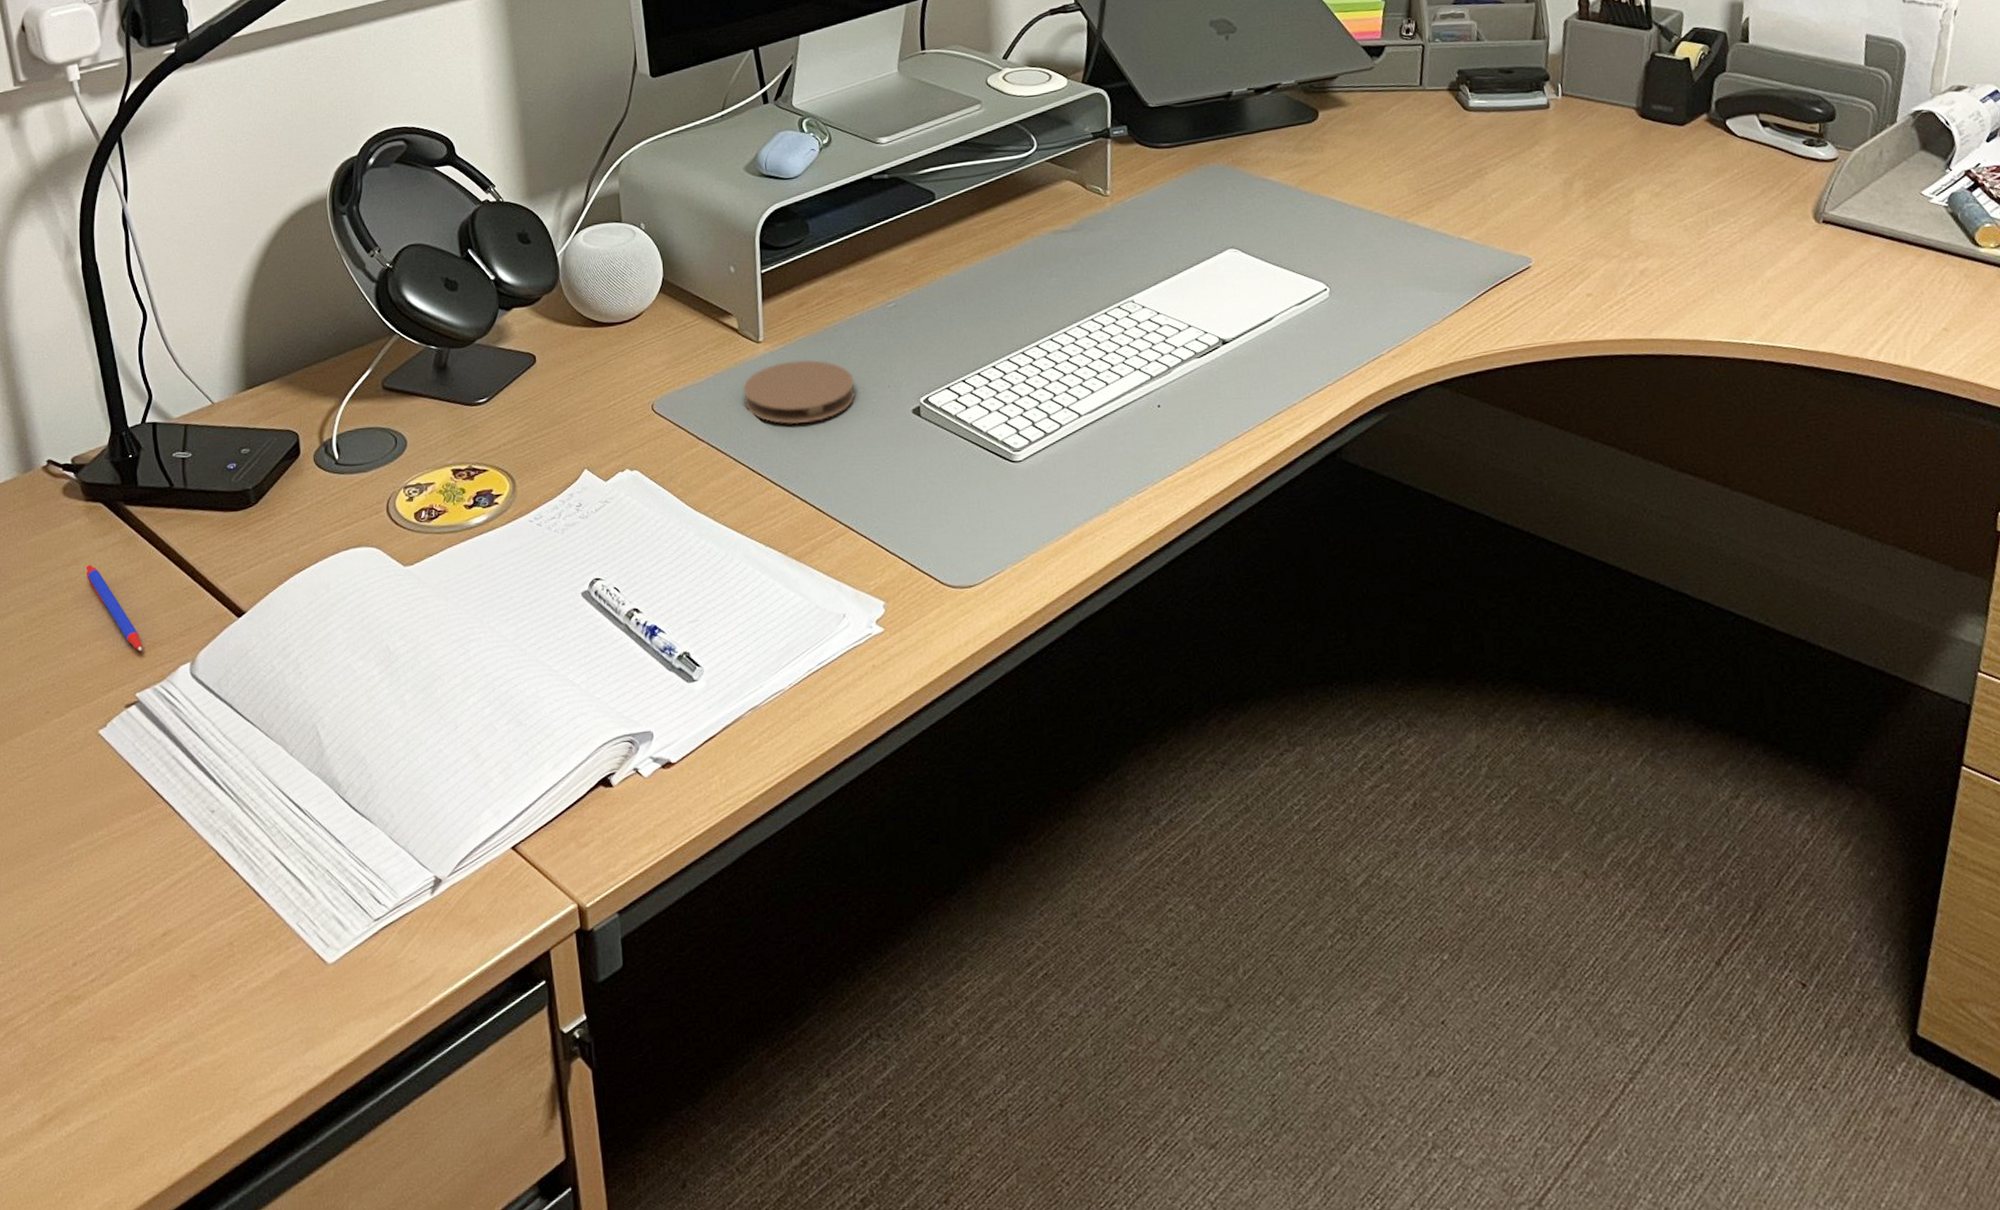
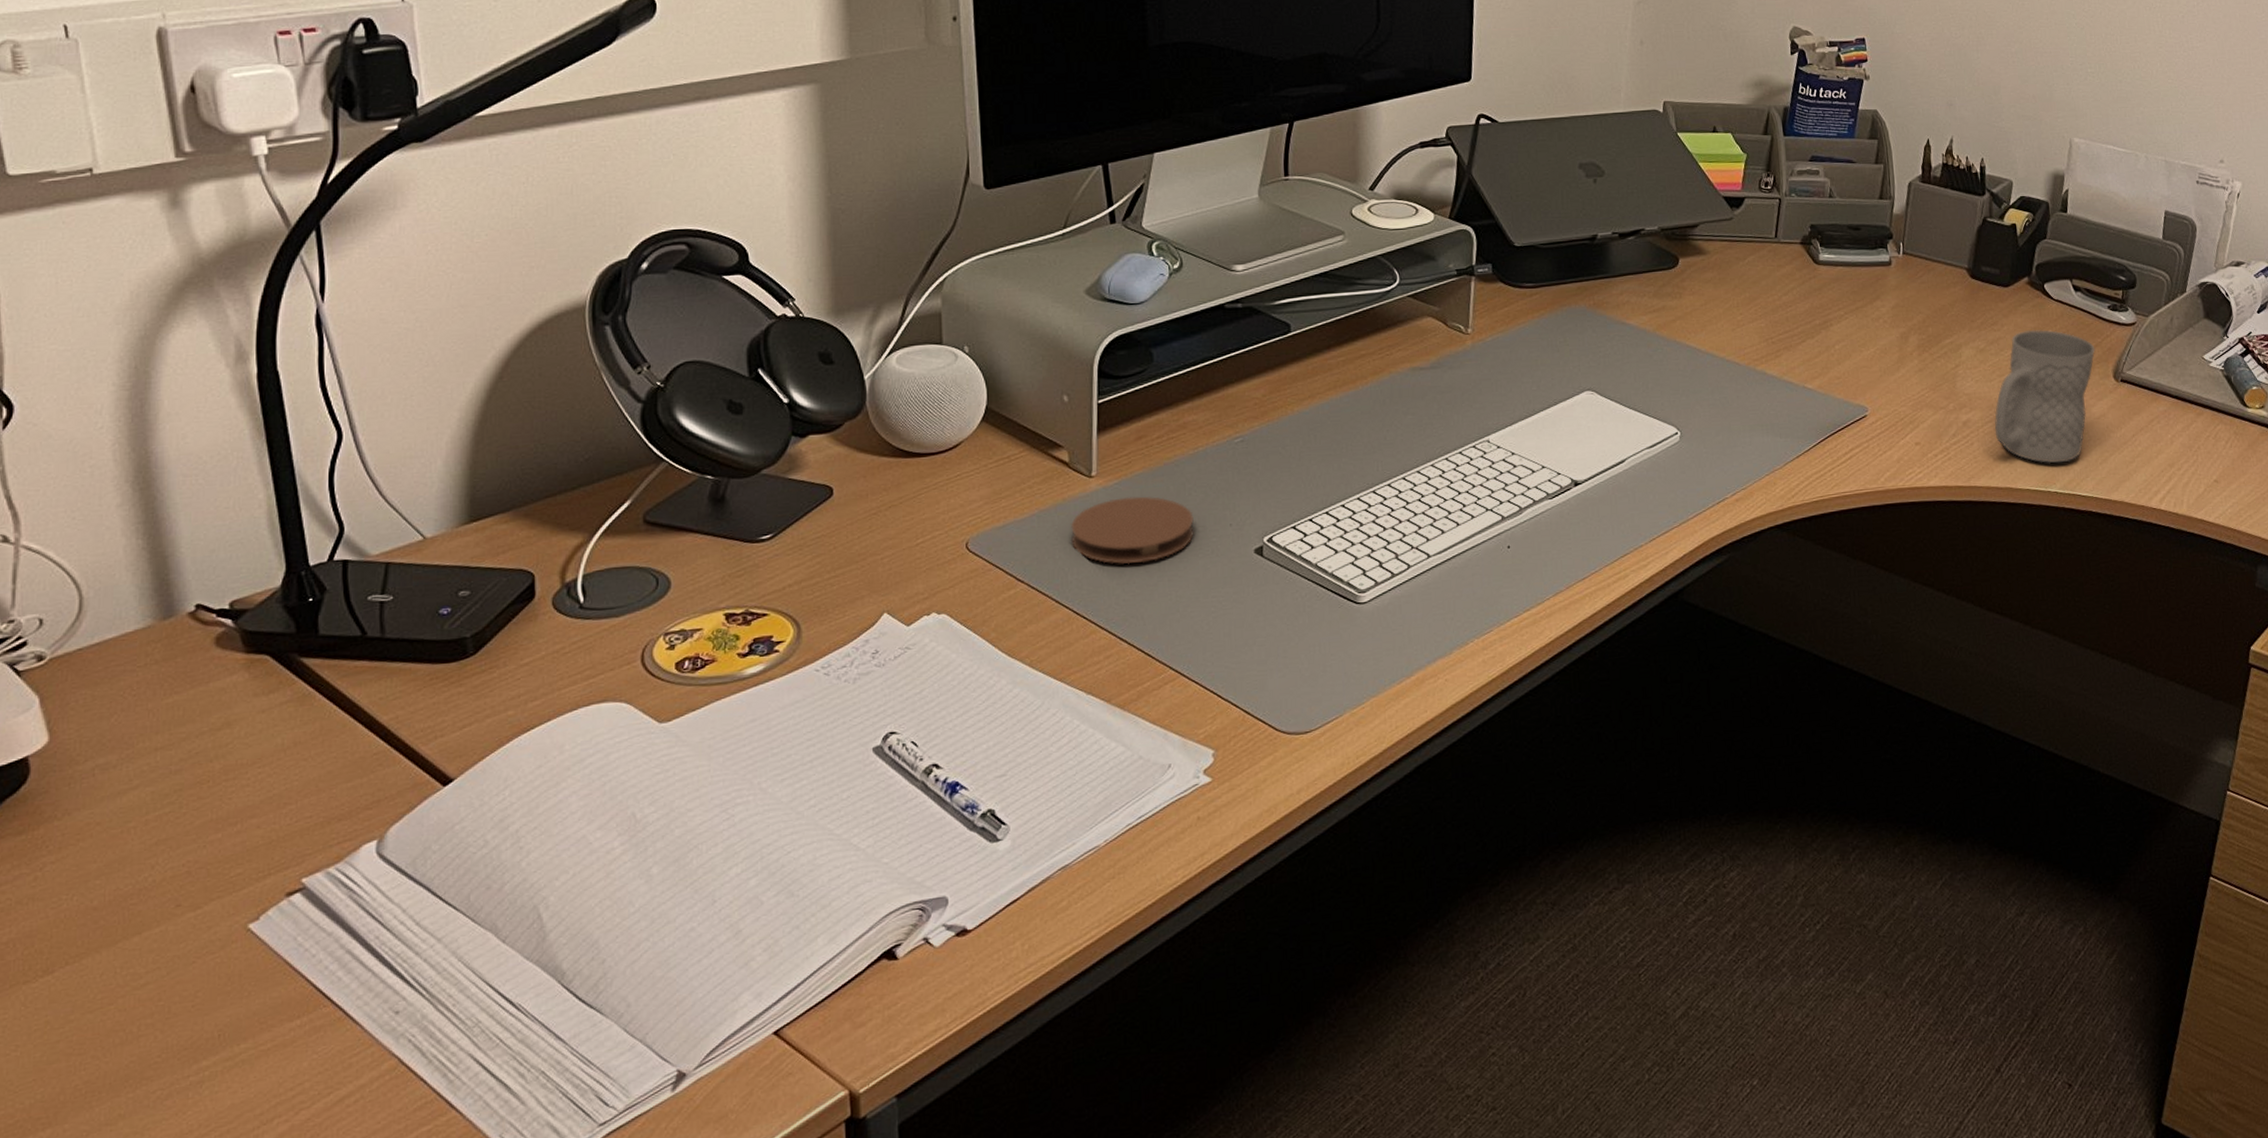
pen: present [85,565,142,651] -> none [241,729,313,829]
mug: none [1676,169,1791,314] -> present [1994,329,2095,464]

